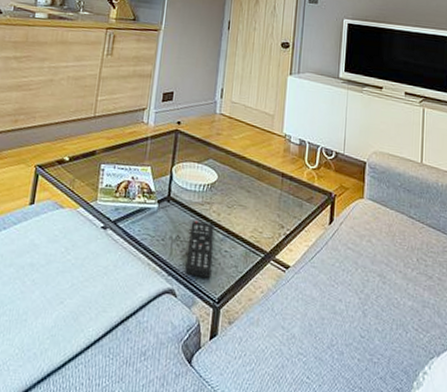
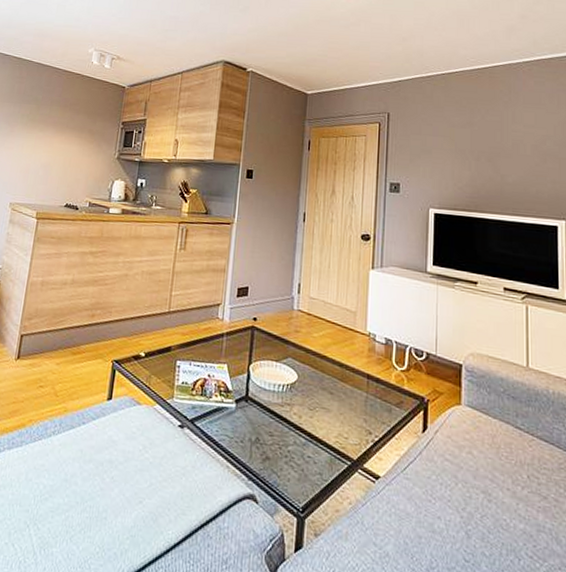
remote control: present [185,221,214,278] -> none [266,422,295,485]

